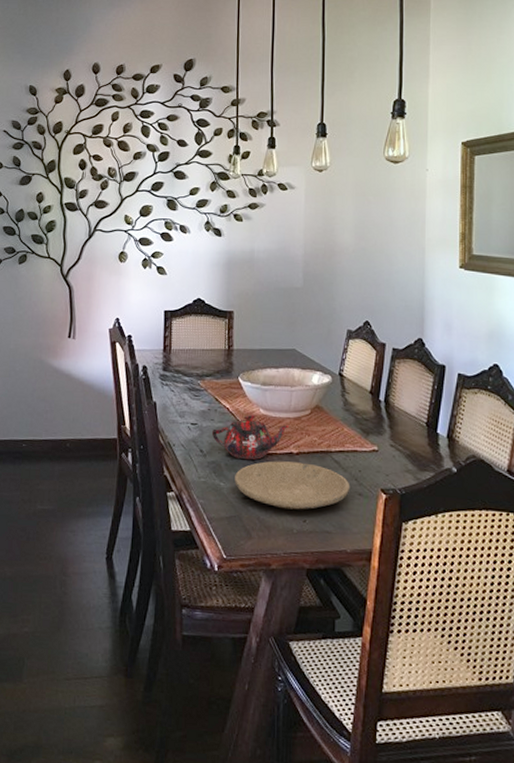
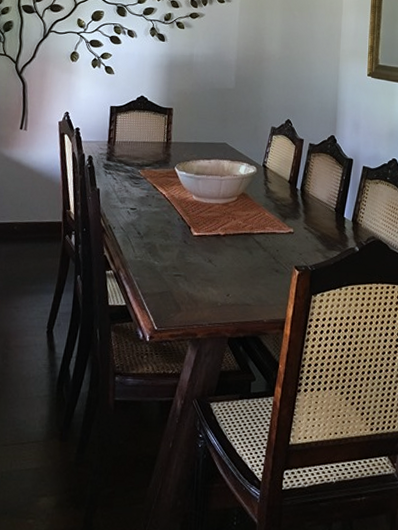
teapot: present [211,414,290,460] -> none [148,200,218,241]
plate: present [235,461,350,510] -> none [167,242,269,285]

